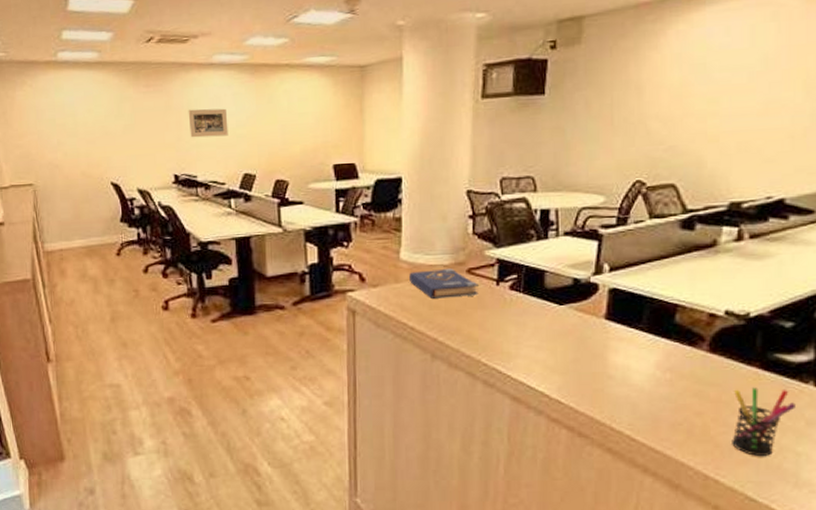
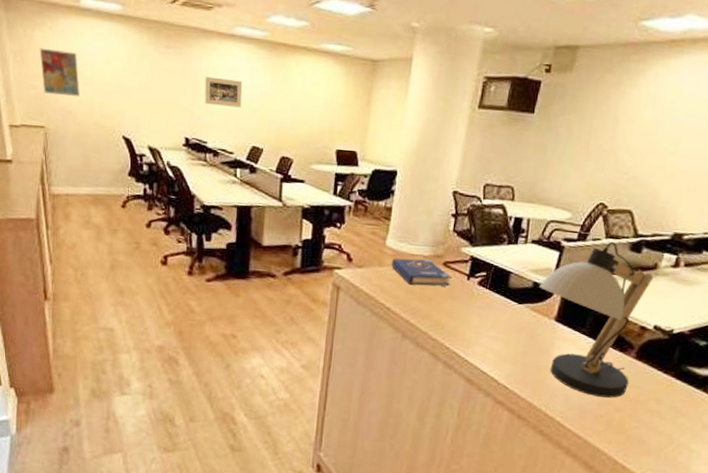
wall art: none [22,106,65,152] -> present [39,48,80,97]
desk lamp: none [580,221,715,401] -> present [539,241,654,398]
pen holder: present [732,387,795,457] -> none [641,392,696,451]

